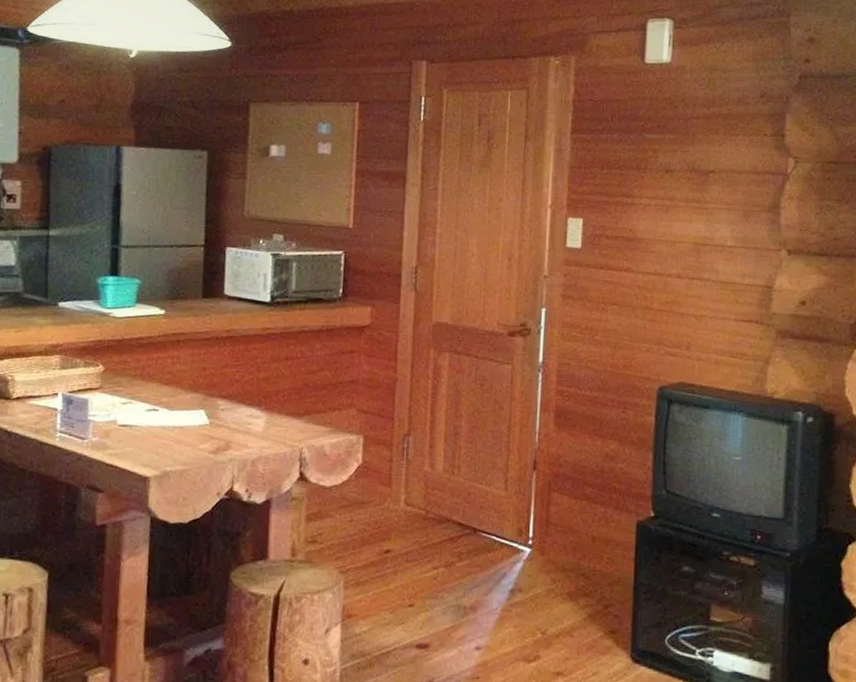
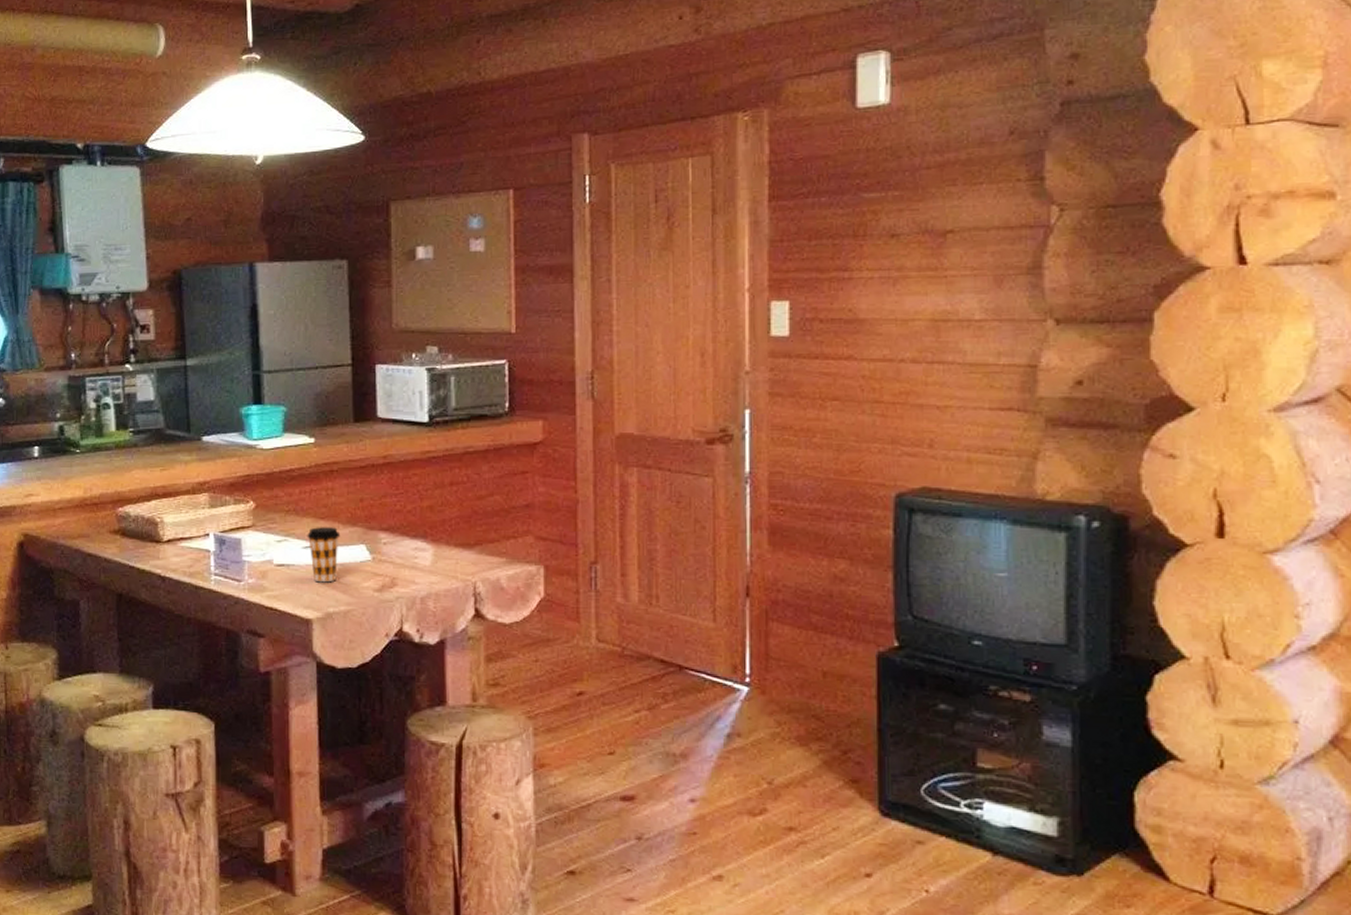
coffee cup: none [151,392,183,444] -> present [307,527,341,583]

